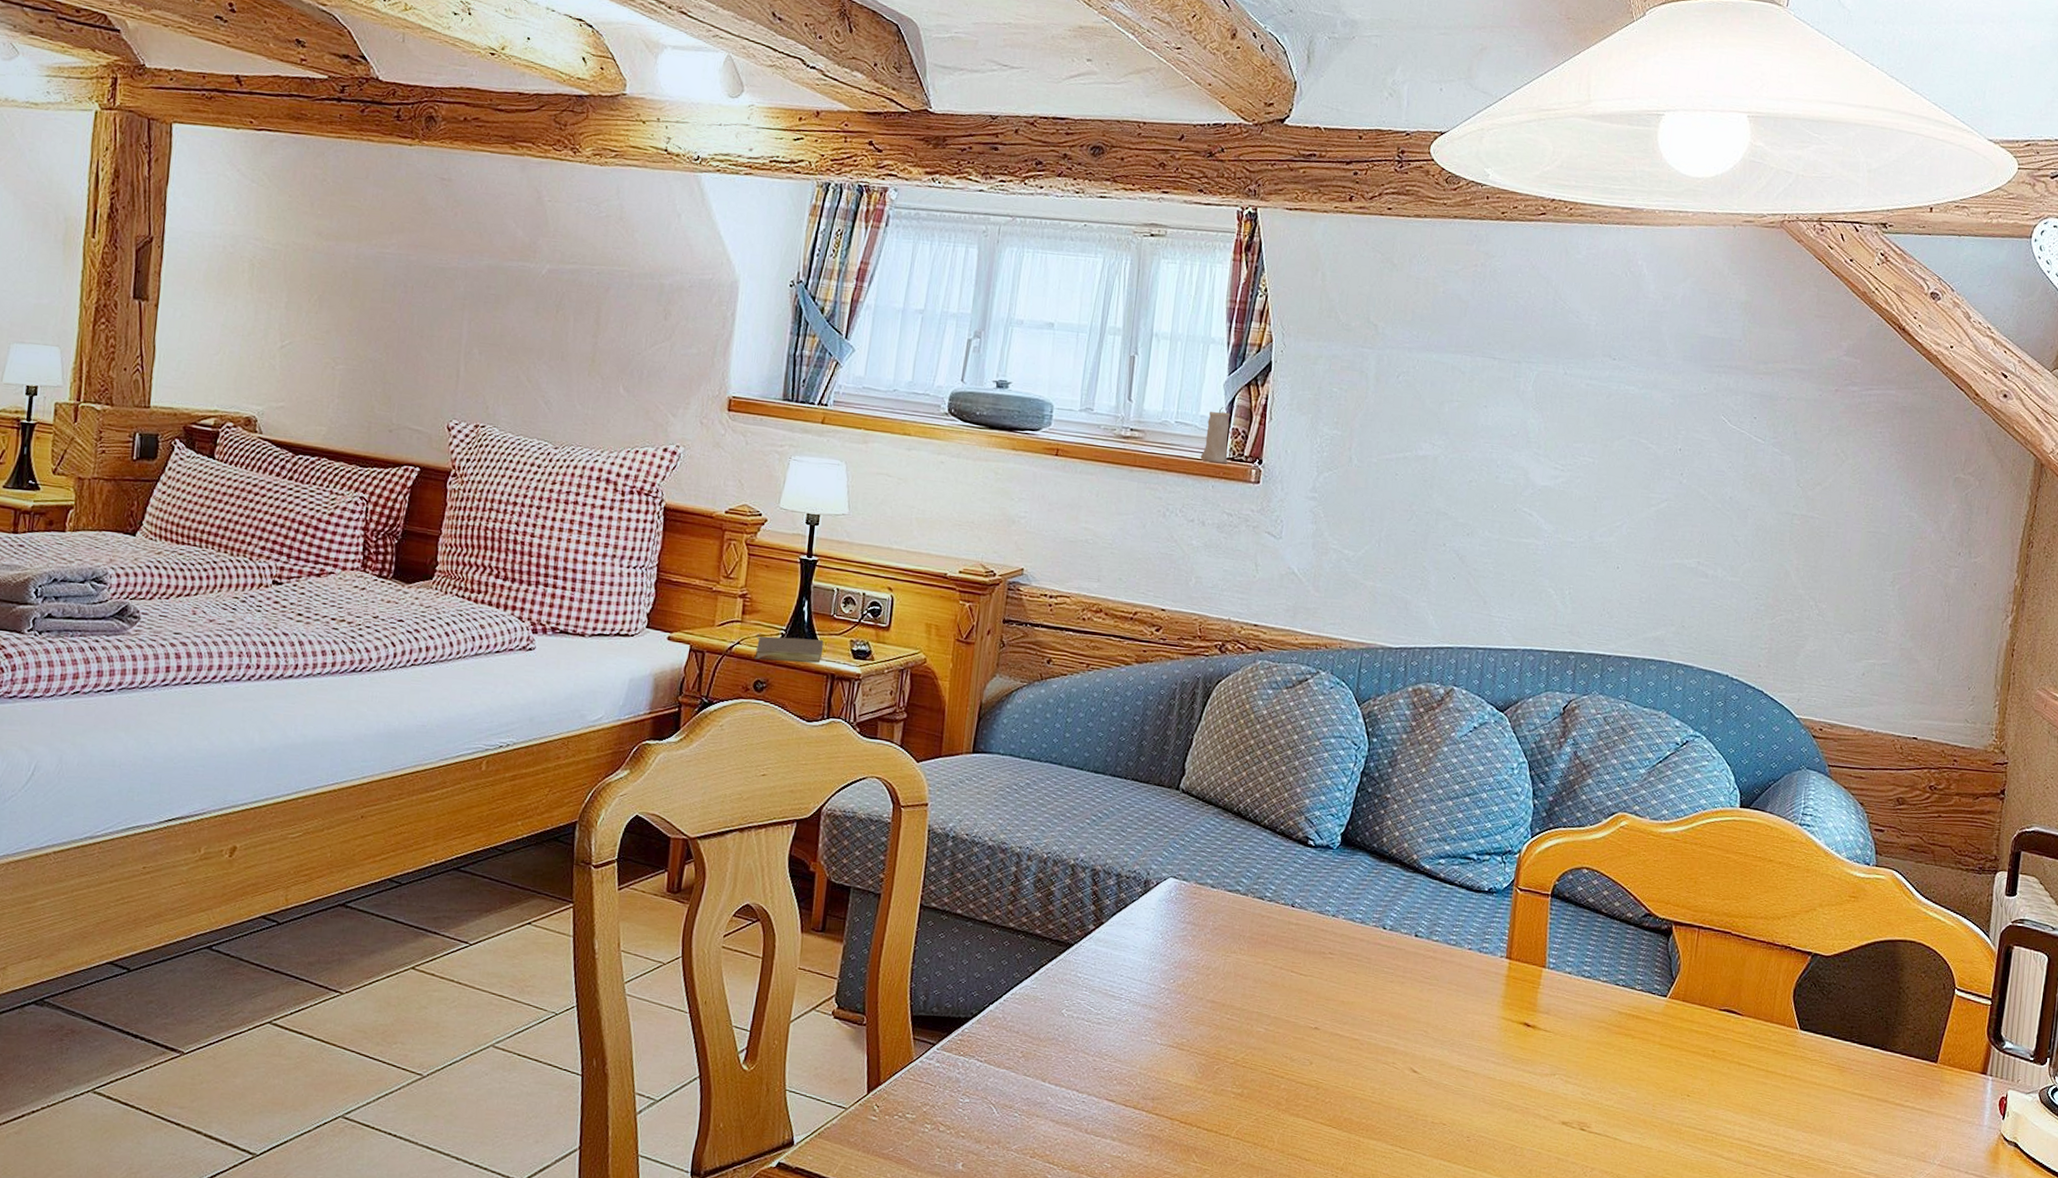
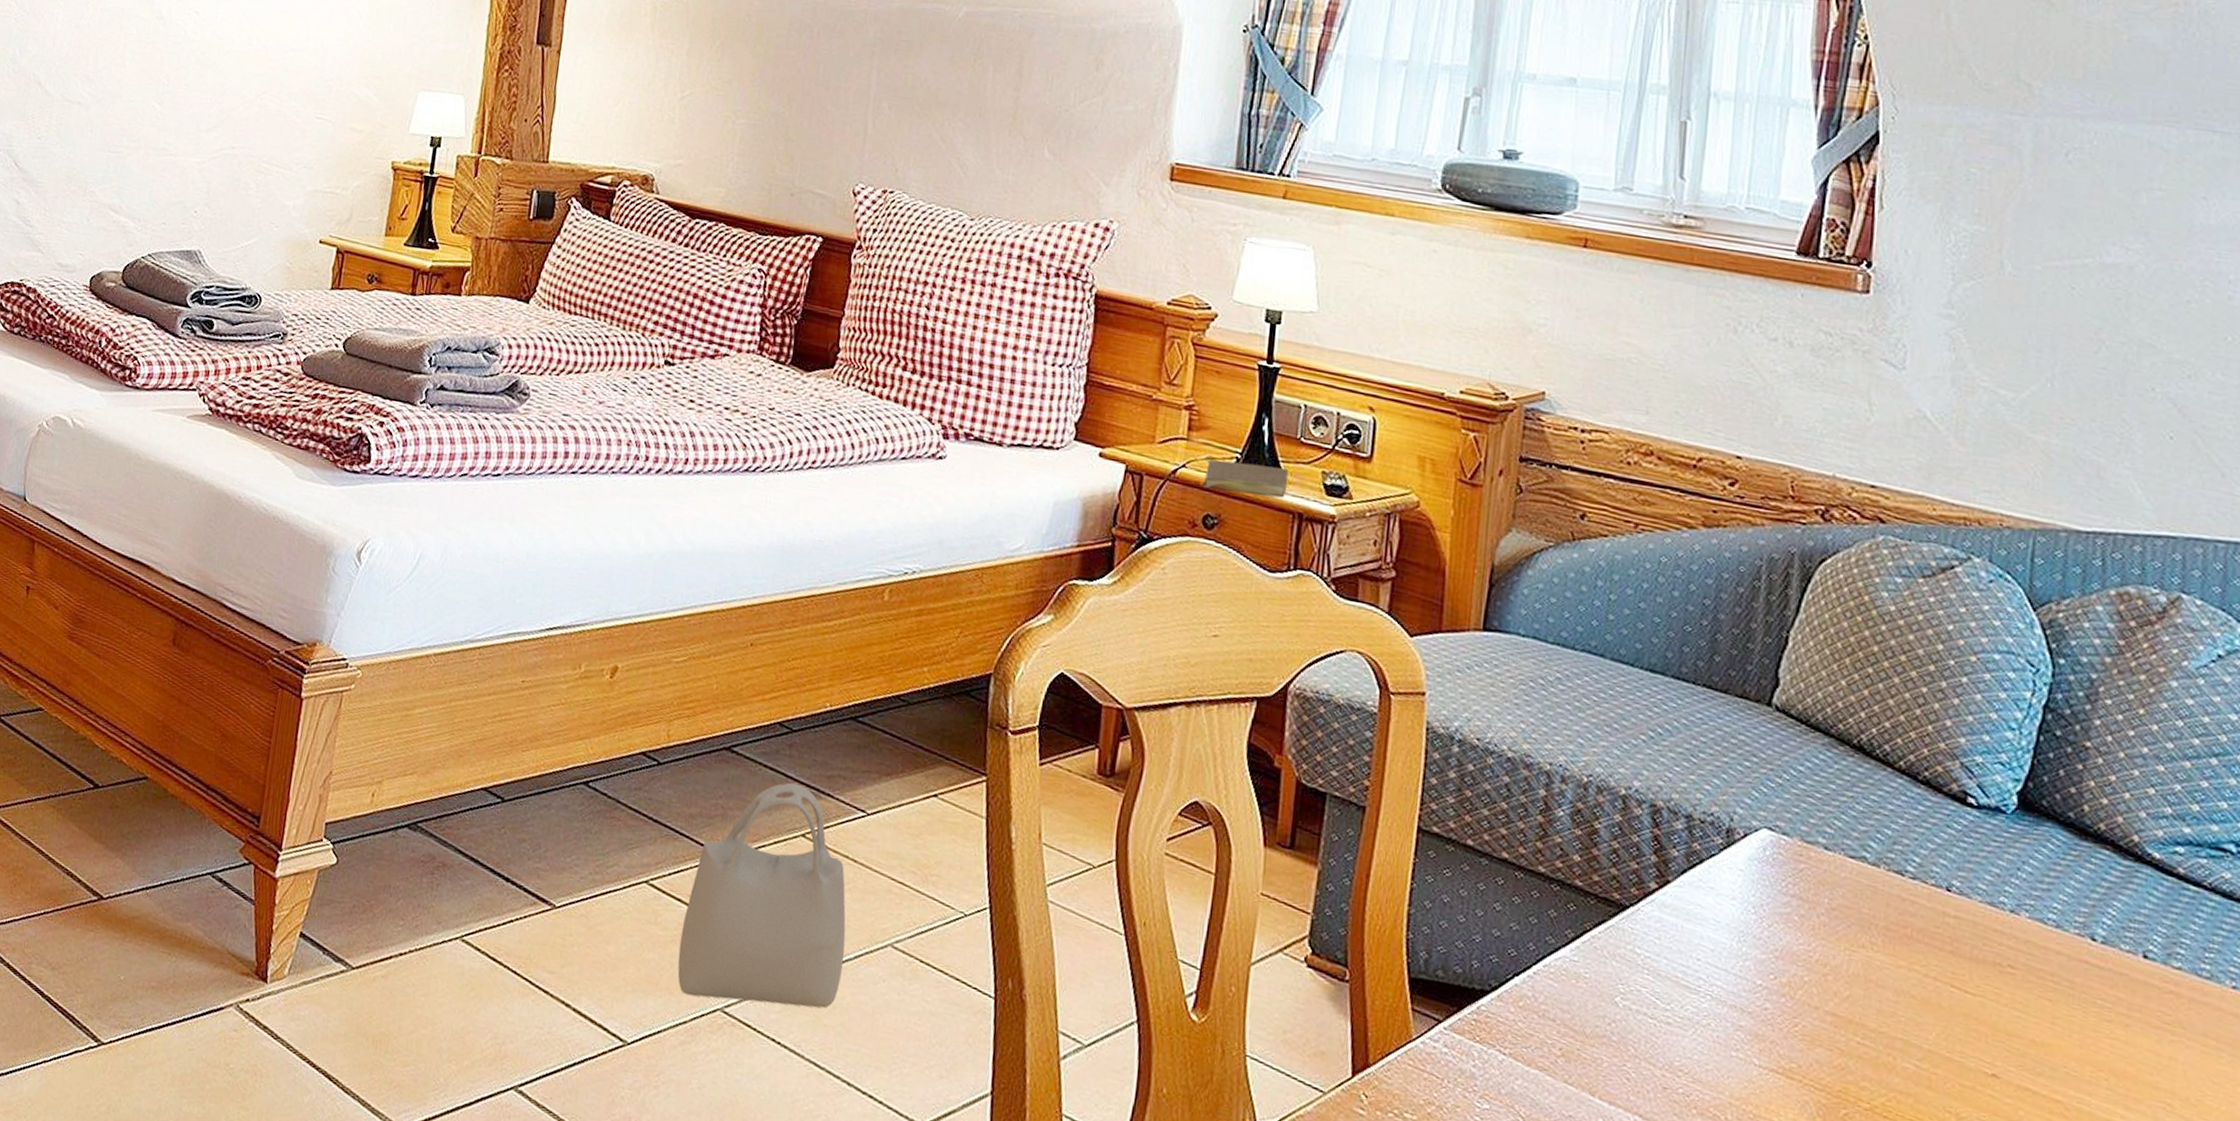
handbag: none [301,926,453,1109] -> present [677,782,846,1009]
candle: present [1200,407,1231,465] -> none [1782,190,1824,267]

